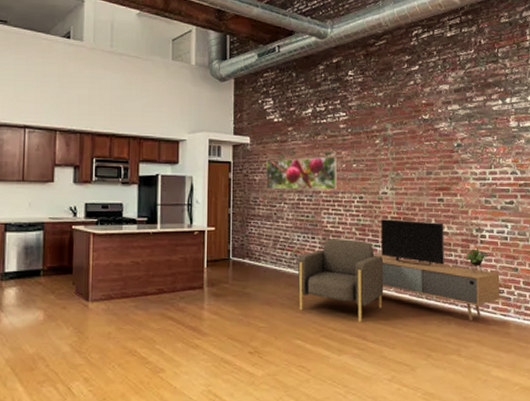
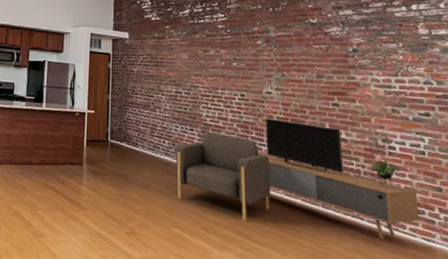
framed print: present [266,156,337,190] -> none [143,54,216,86]

